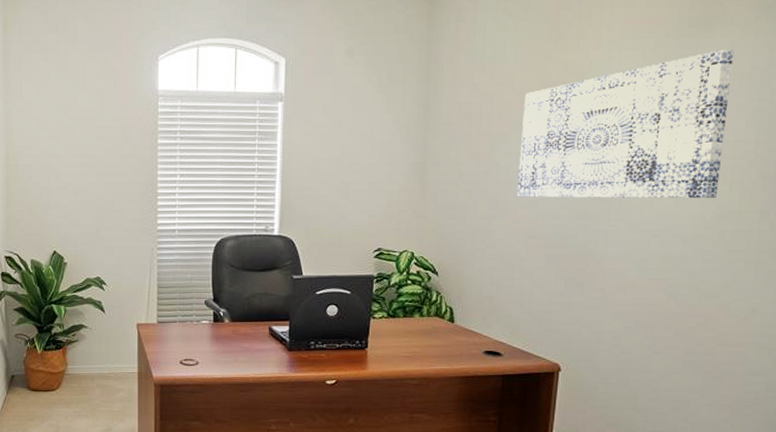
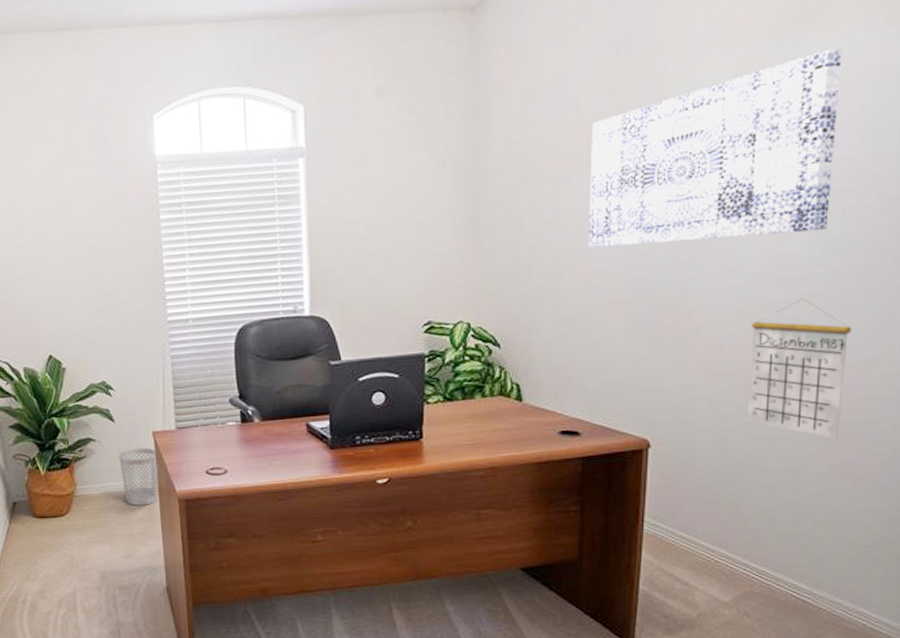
wastebasket: none [106,337,139,387] -> present [118,447,158,506]
calendar: none [643,254,735,377] -> present [746,298,852,440]

